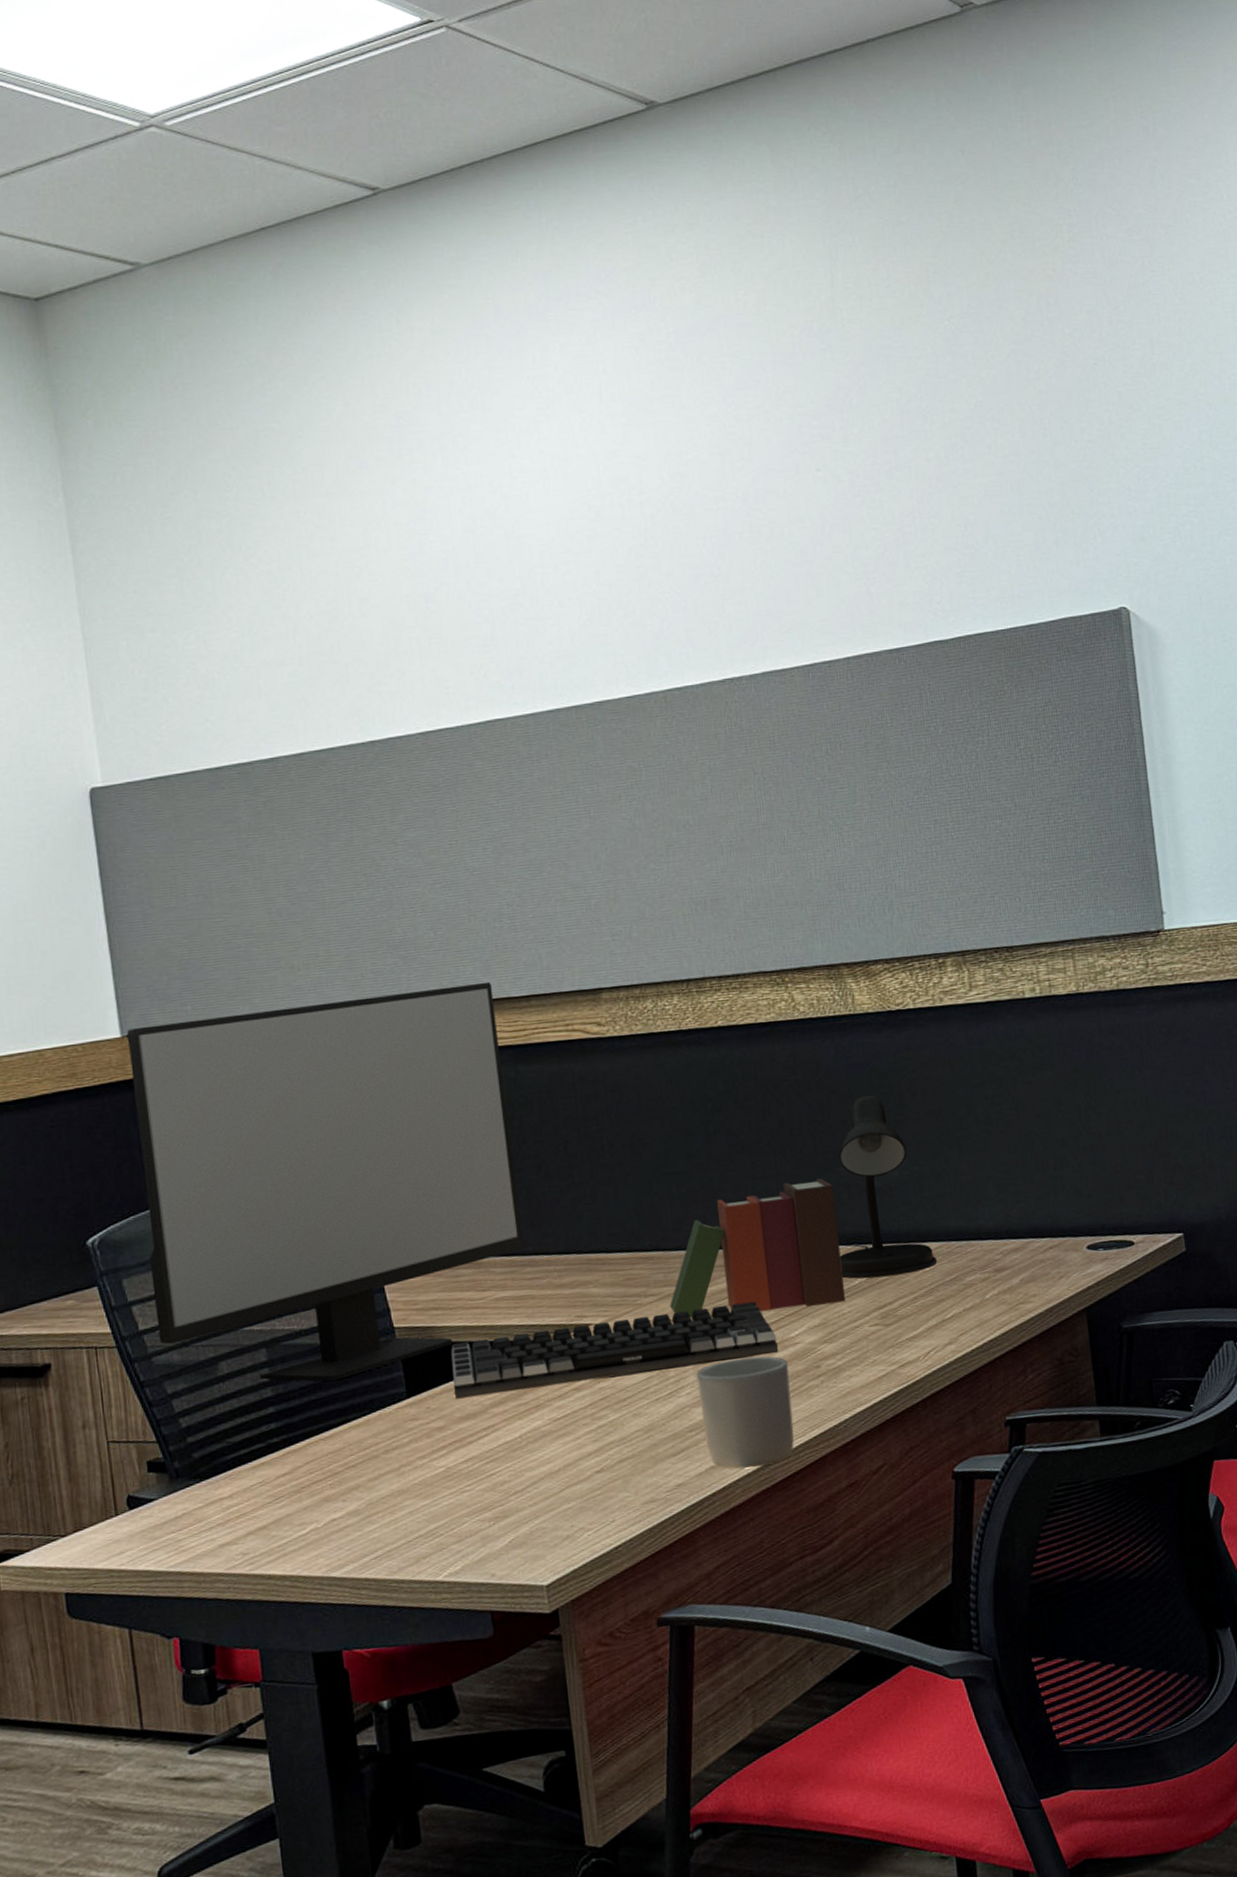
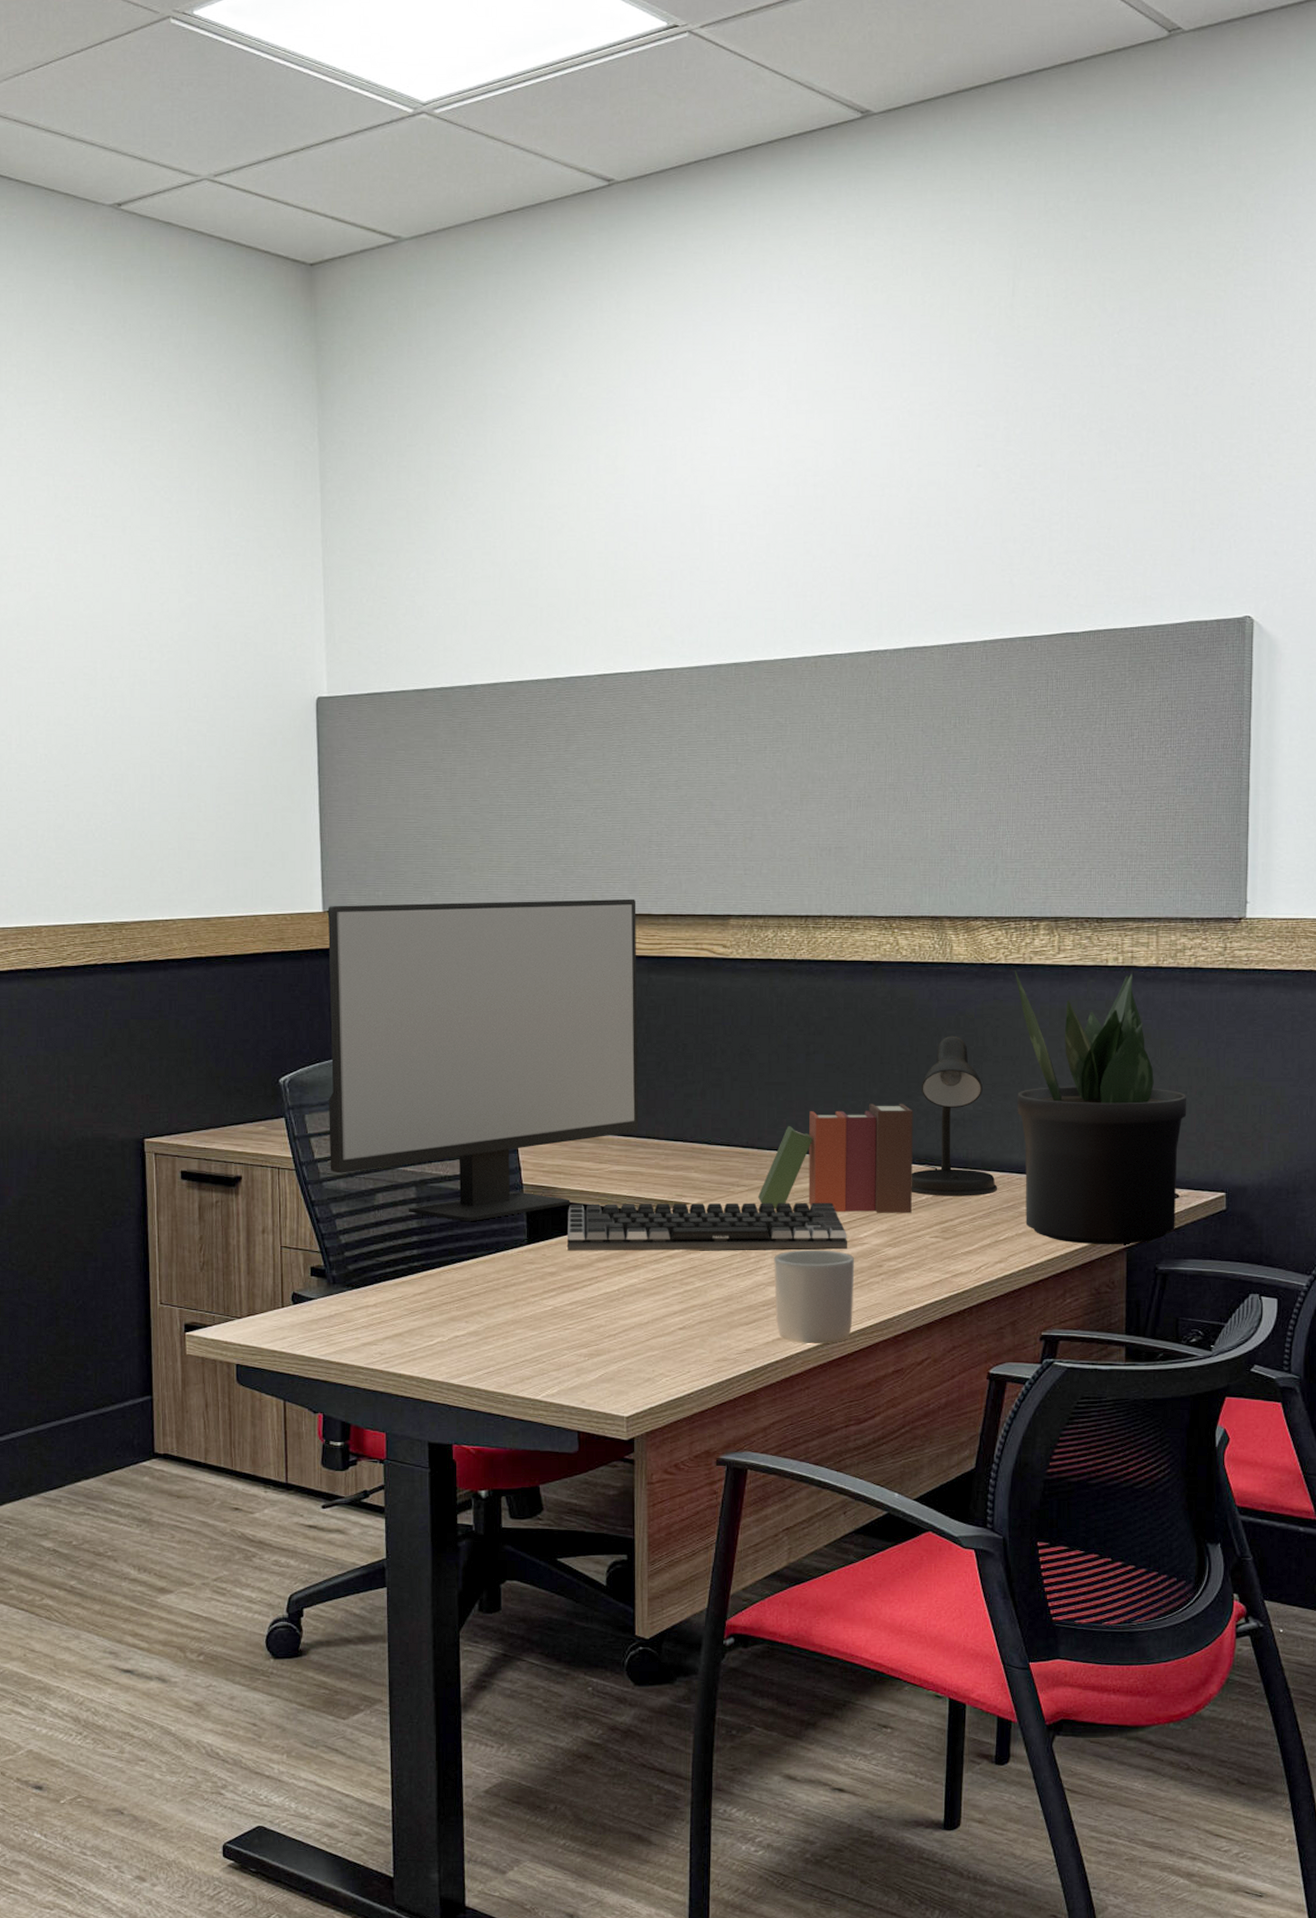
planter: none [924,1003,1135,1311] -> present [1014,971,1187,1245]

